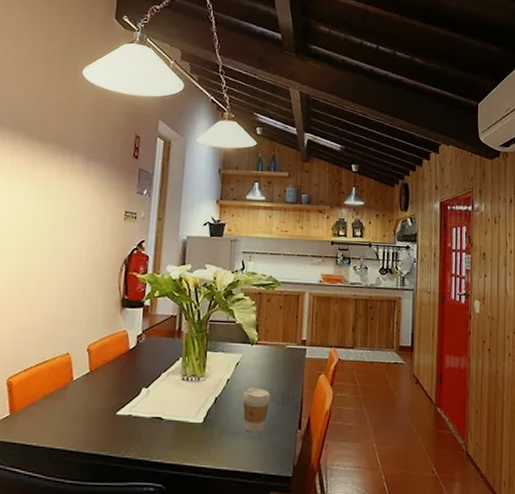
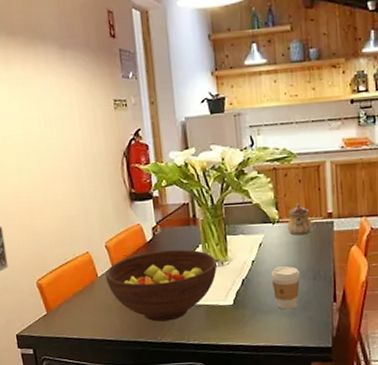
fruit bowl: none [80,359,193,435] -> present [105,249,217,322]
teapot: none [264,328,287,359] -> present [287,203,312,236]

